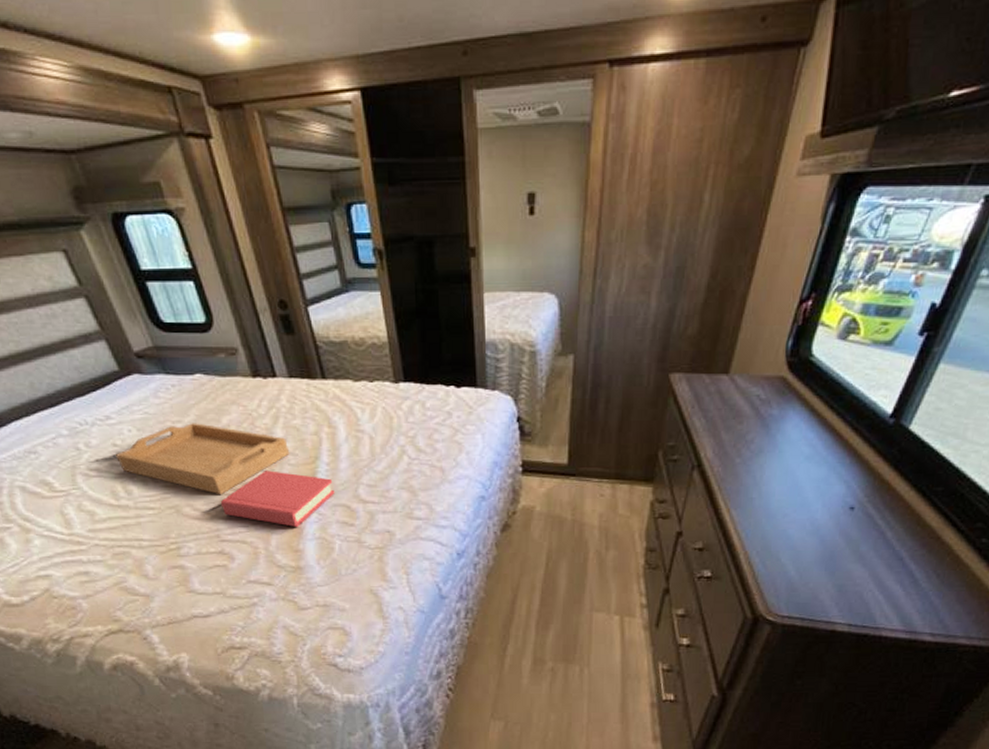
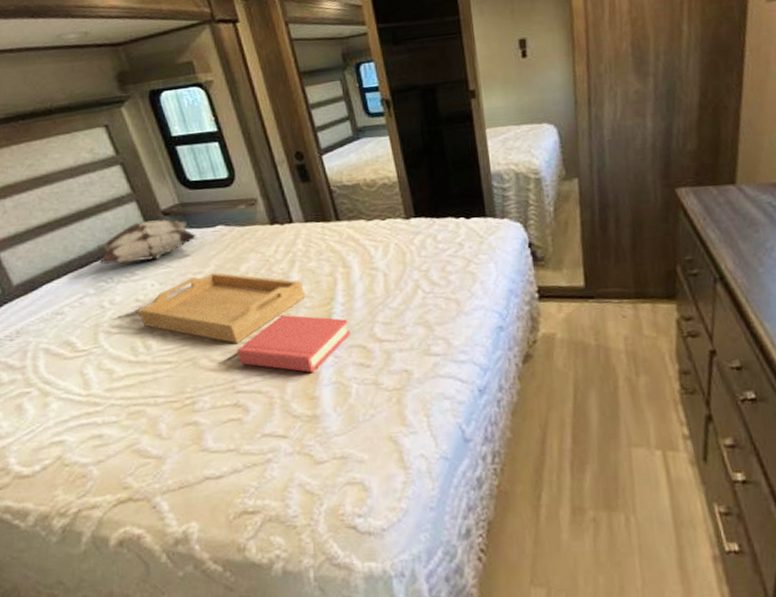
decorative pillow: none [66,362,175,406] -> present [97,219,197,265]

